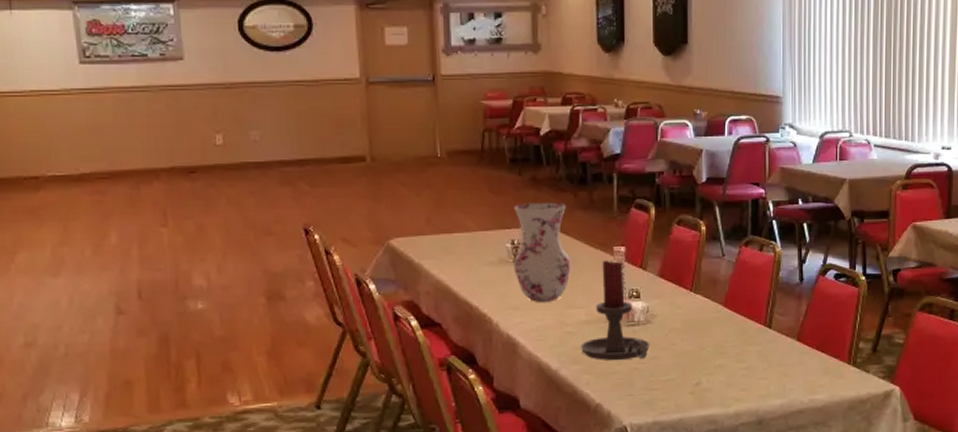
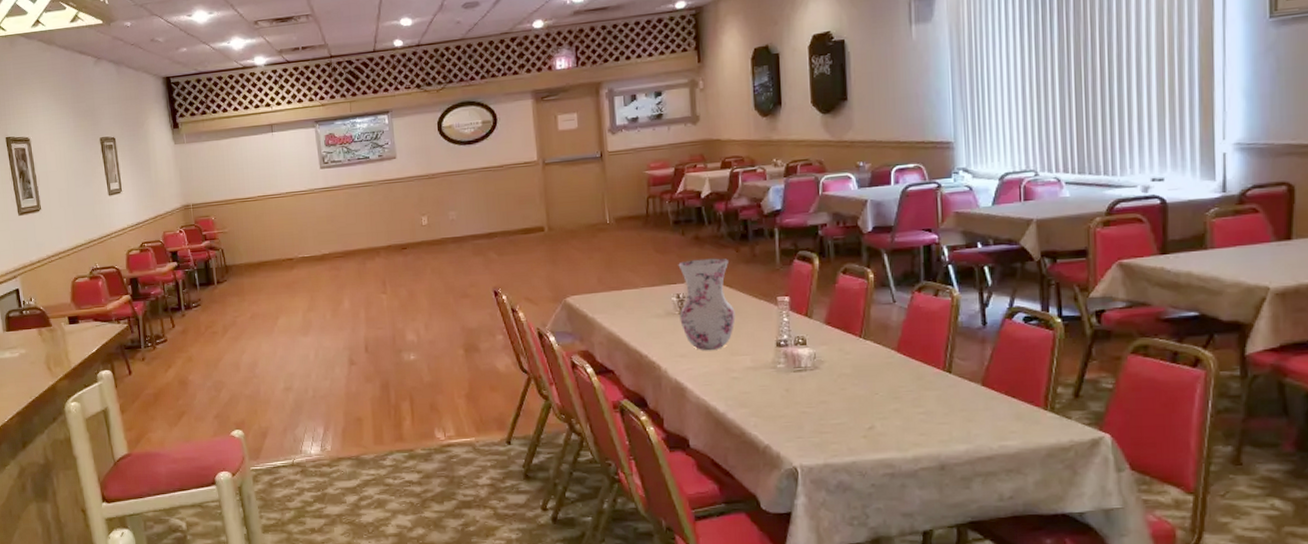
candle holder: present [581,260,650,361] -> none [748,309,819,405]

